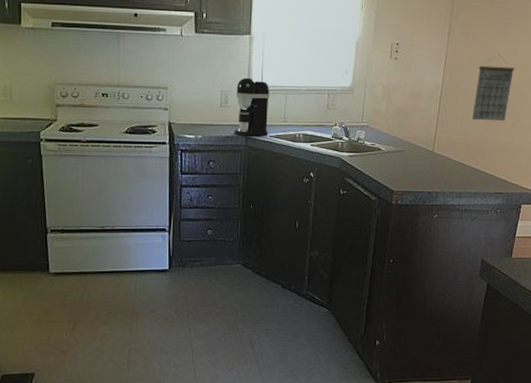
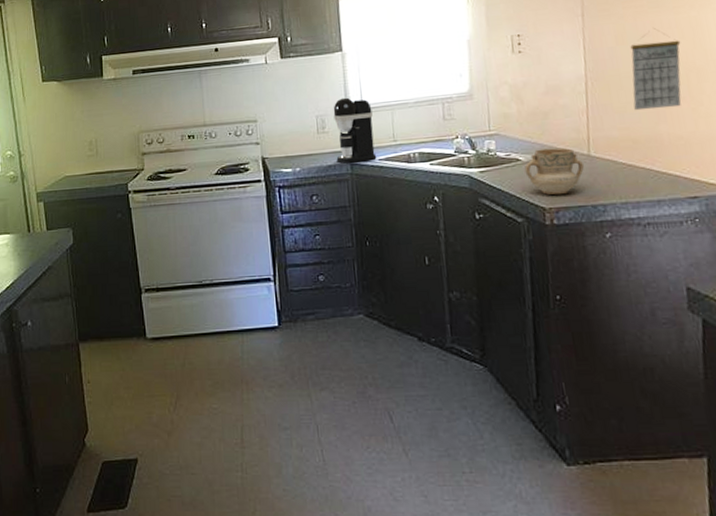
mug: none [383,142,427,182] -> present [524,147,584,196]

